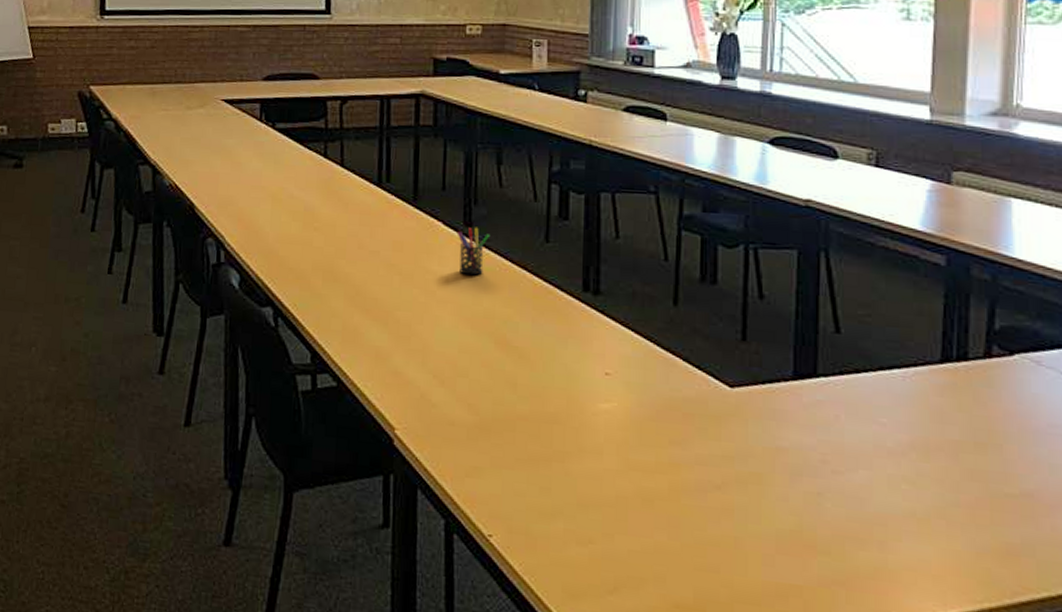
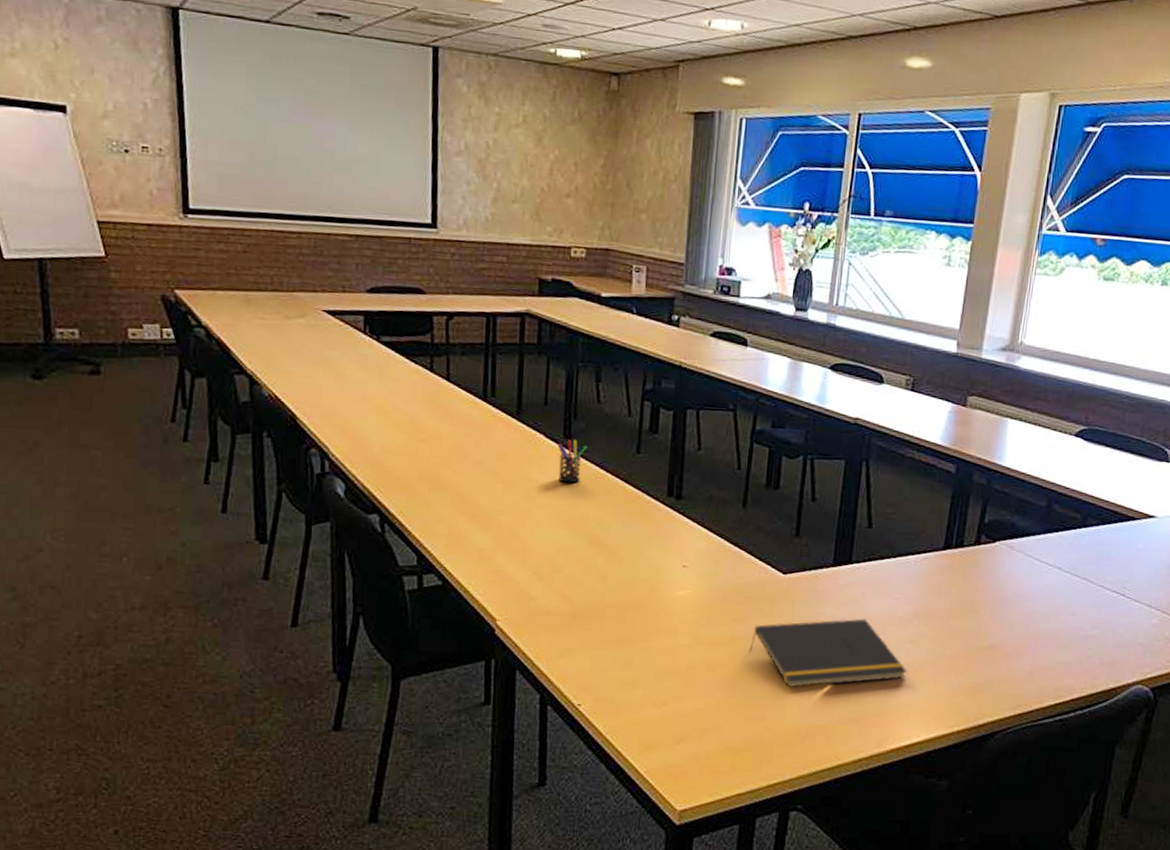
notepad: none [694,447,908,533] -> present [750,618,907,688]

